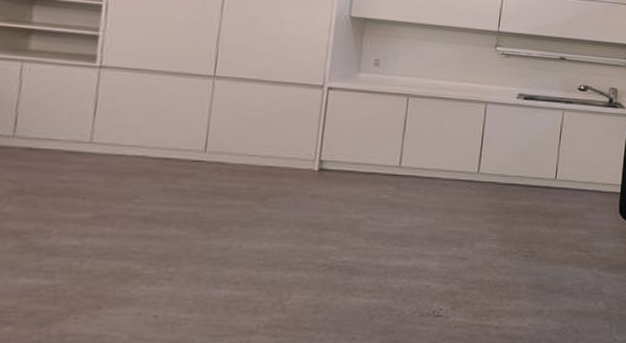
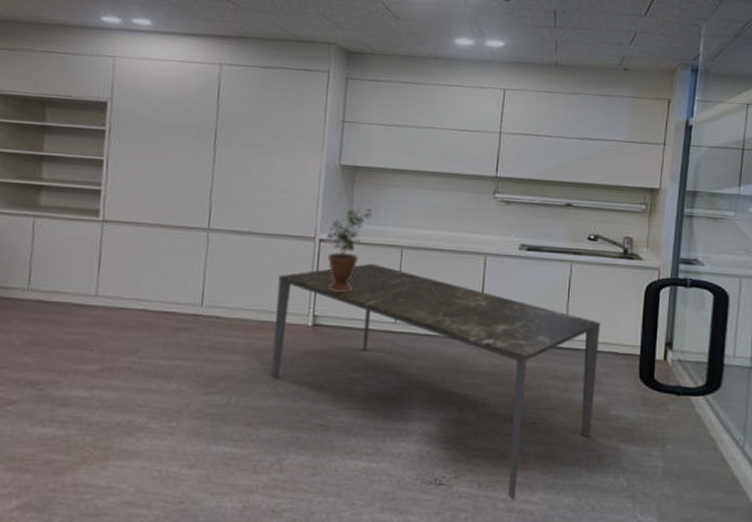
dining table: none [275,110,587,327] -> present [271,263,600,500]
potted plant: none [334,58,378,138] -> present [327,208,370,292]

